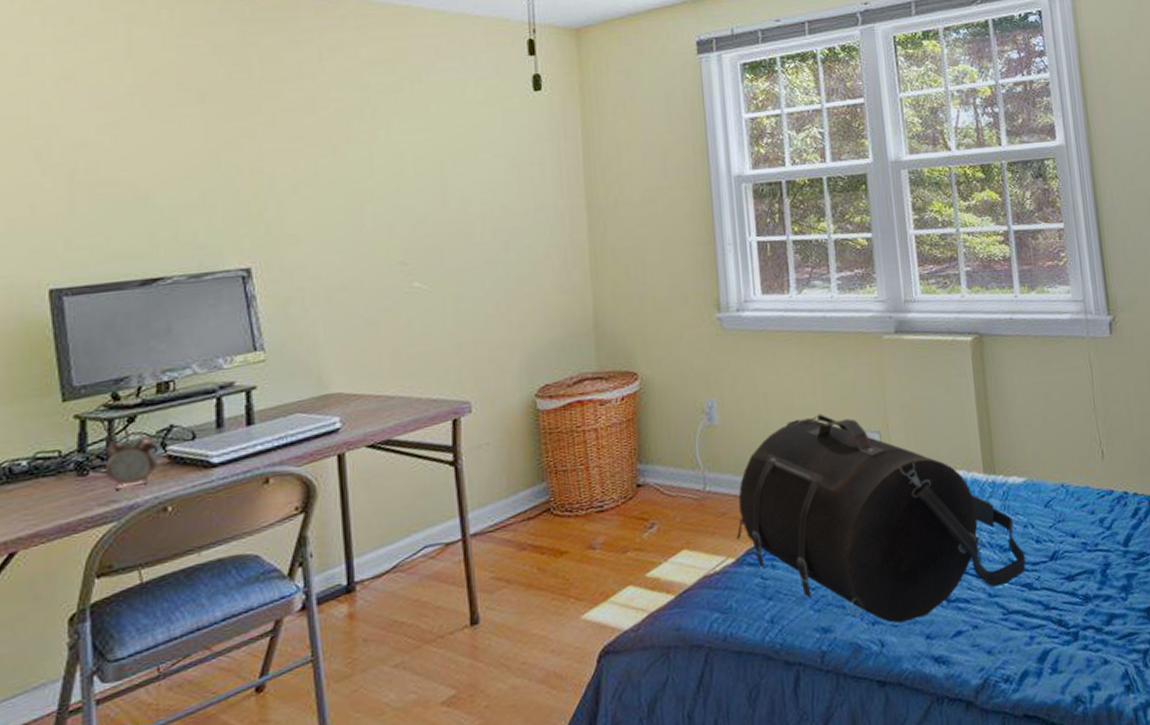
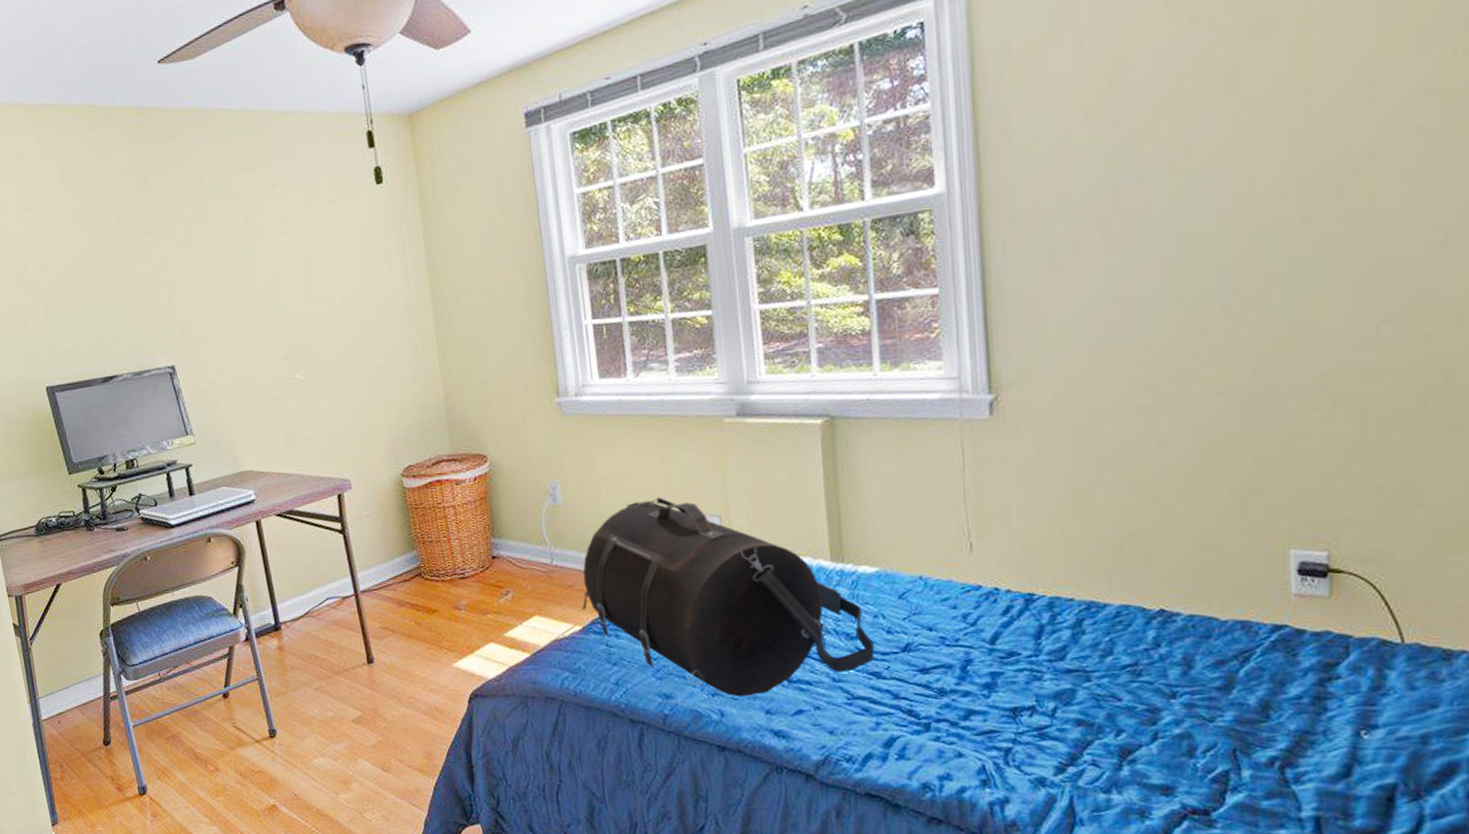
alarm clock: present [104,432,157,490] -> none [101,499,136,542]

